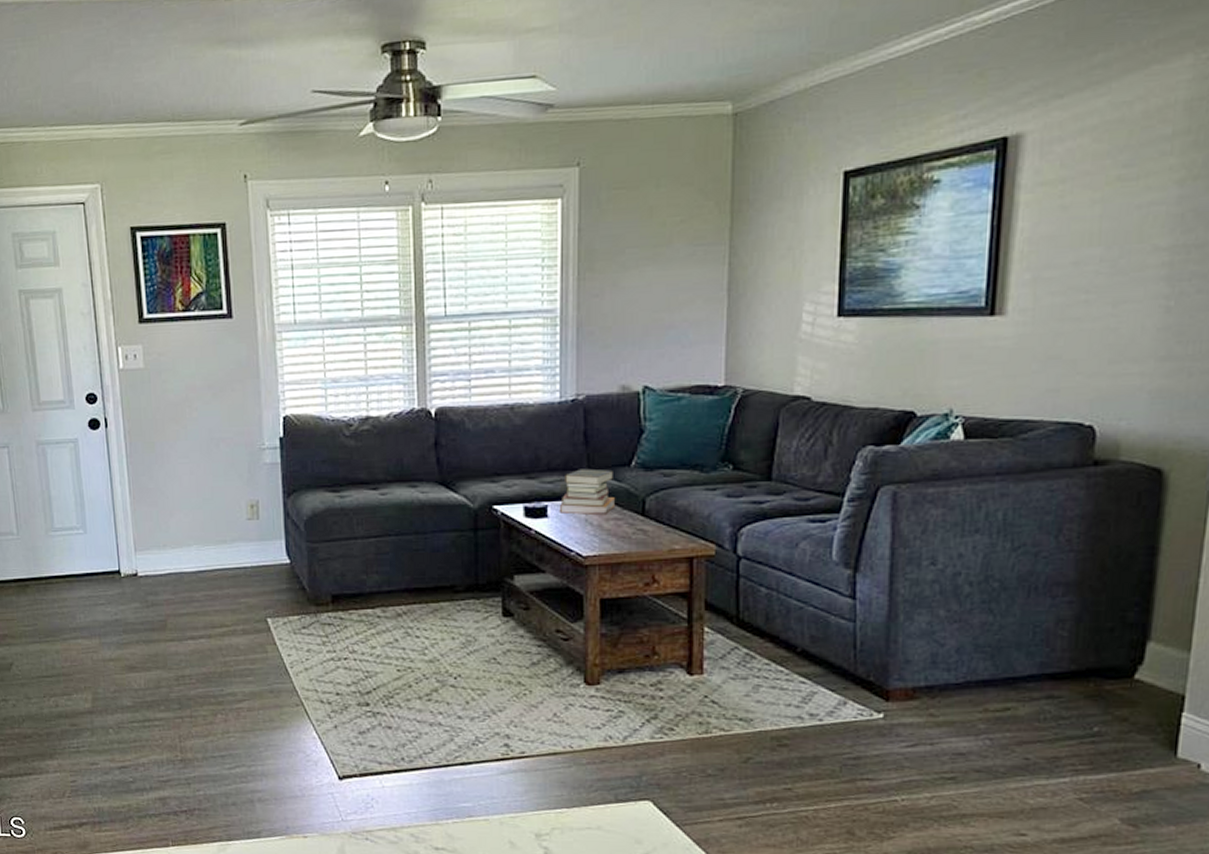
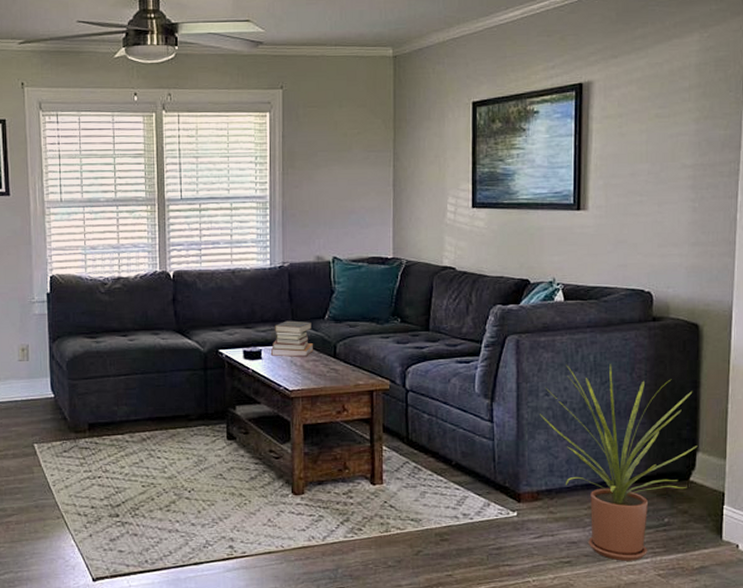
house plant: none [922,523,1149,780] -> present [540,364,698,561]

